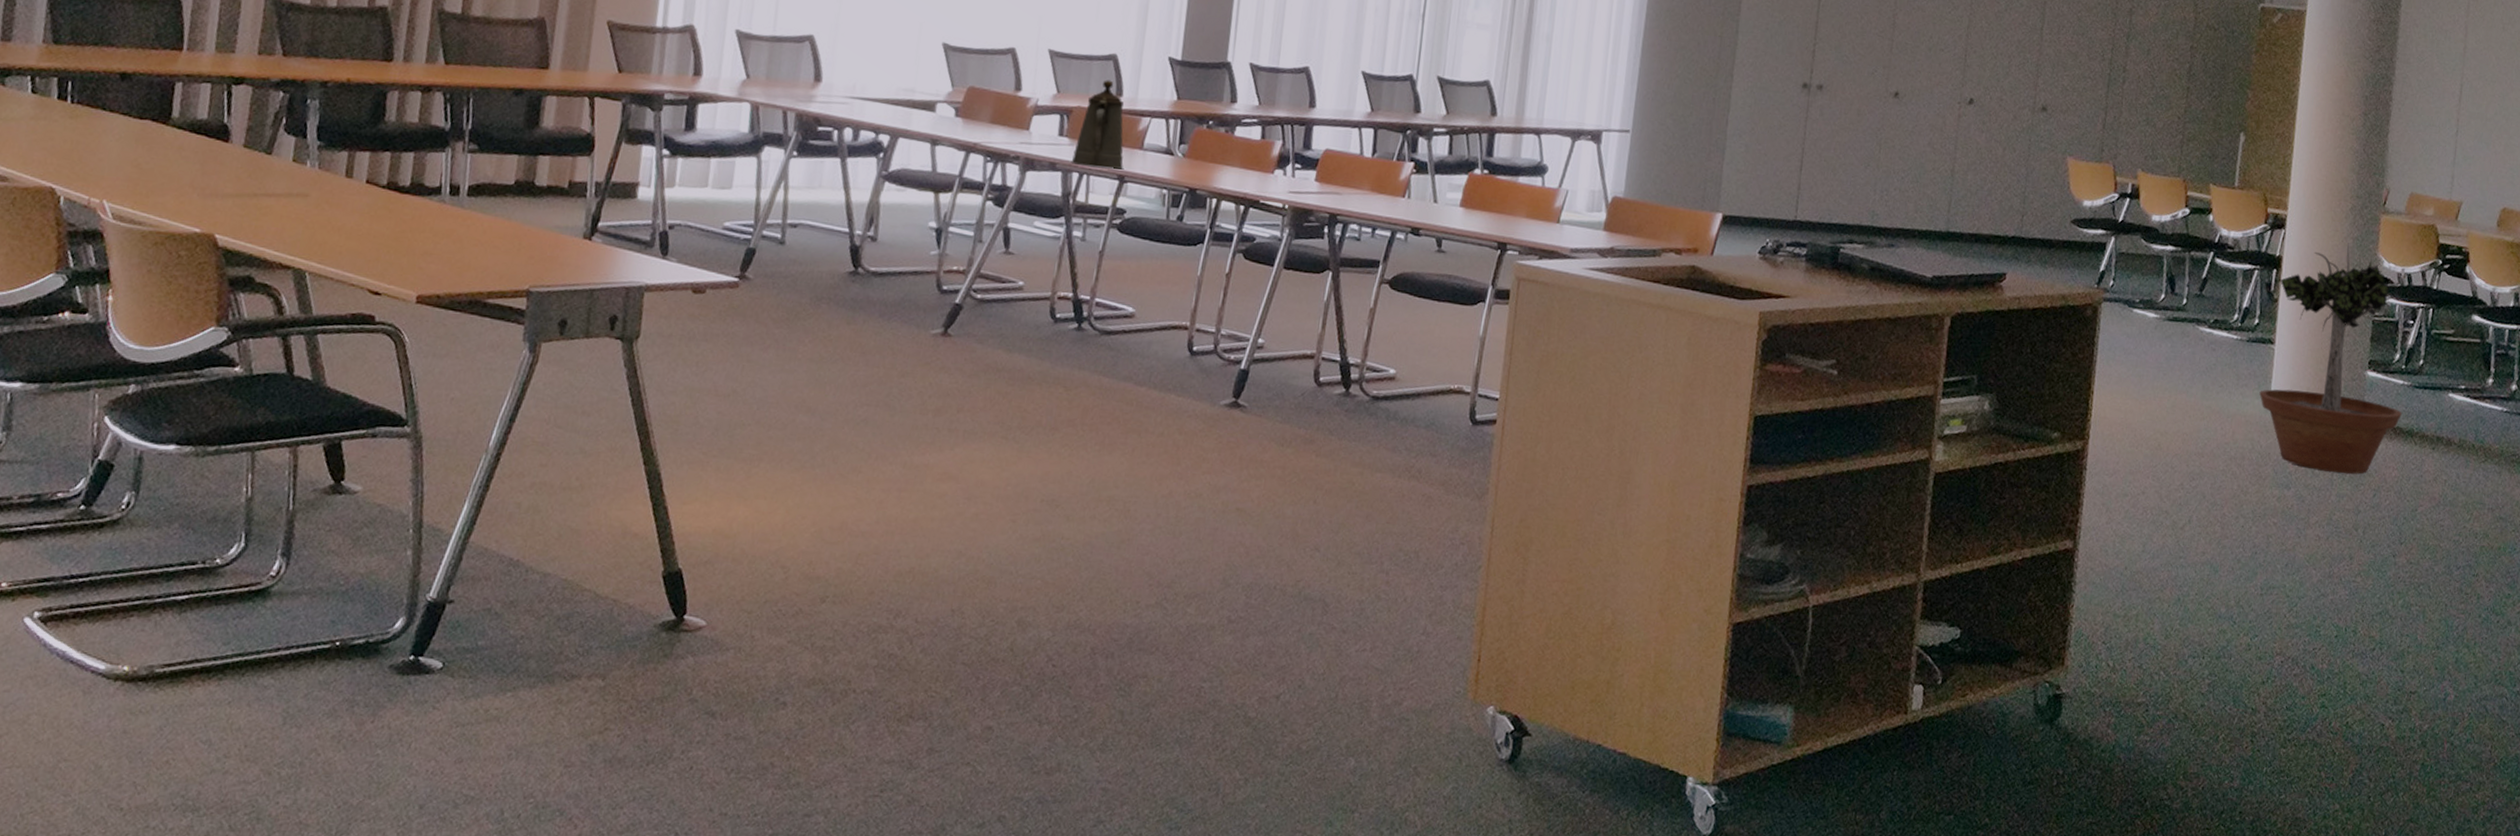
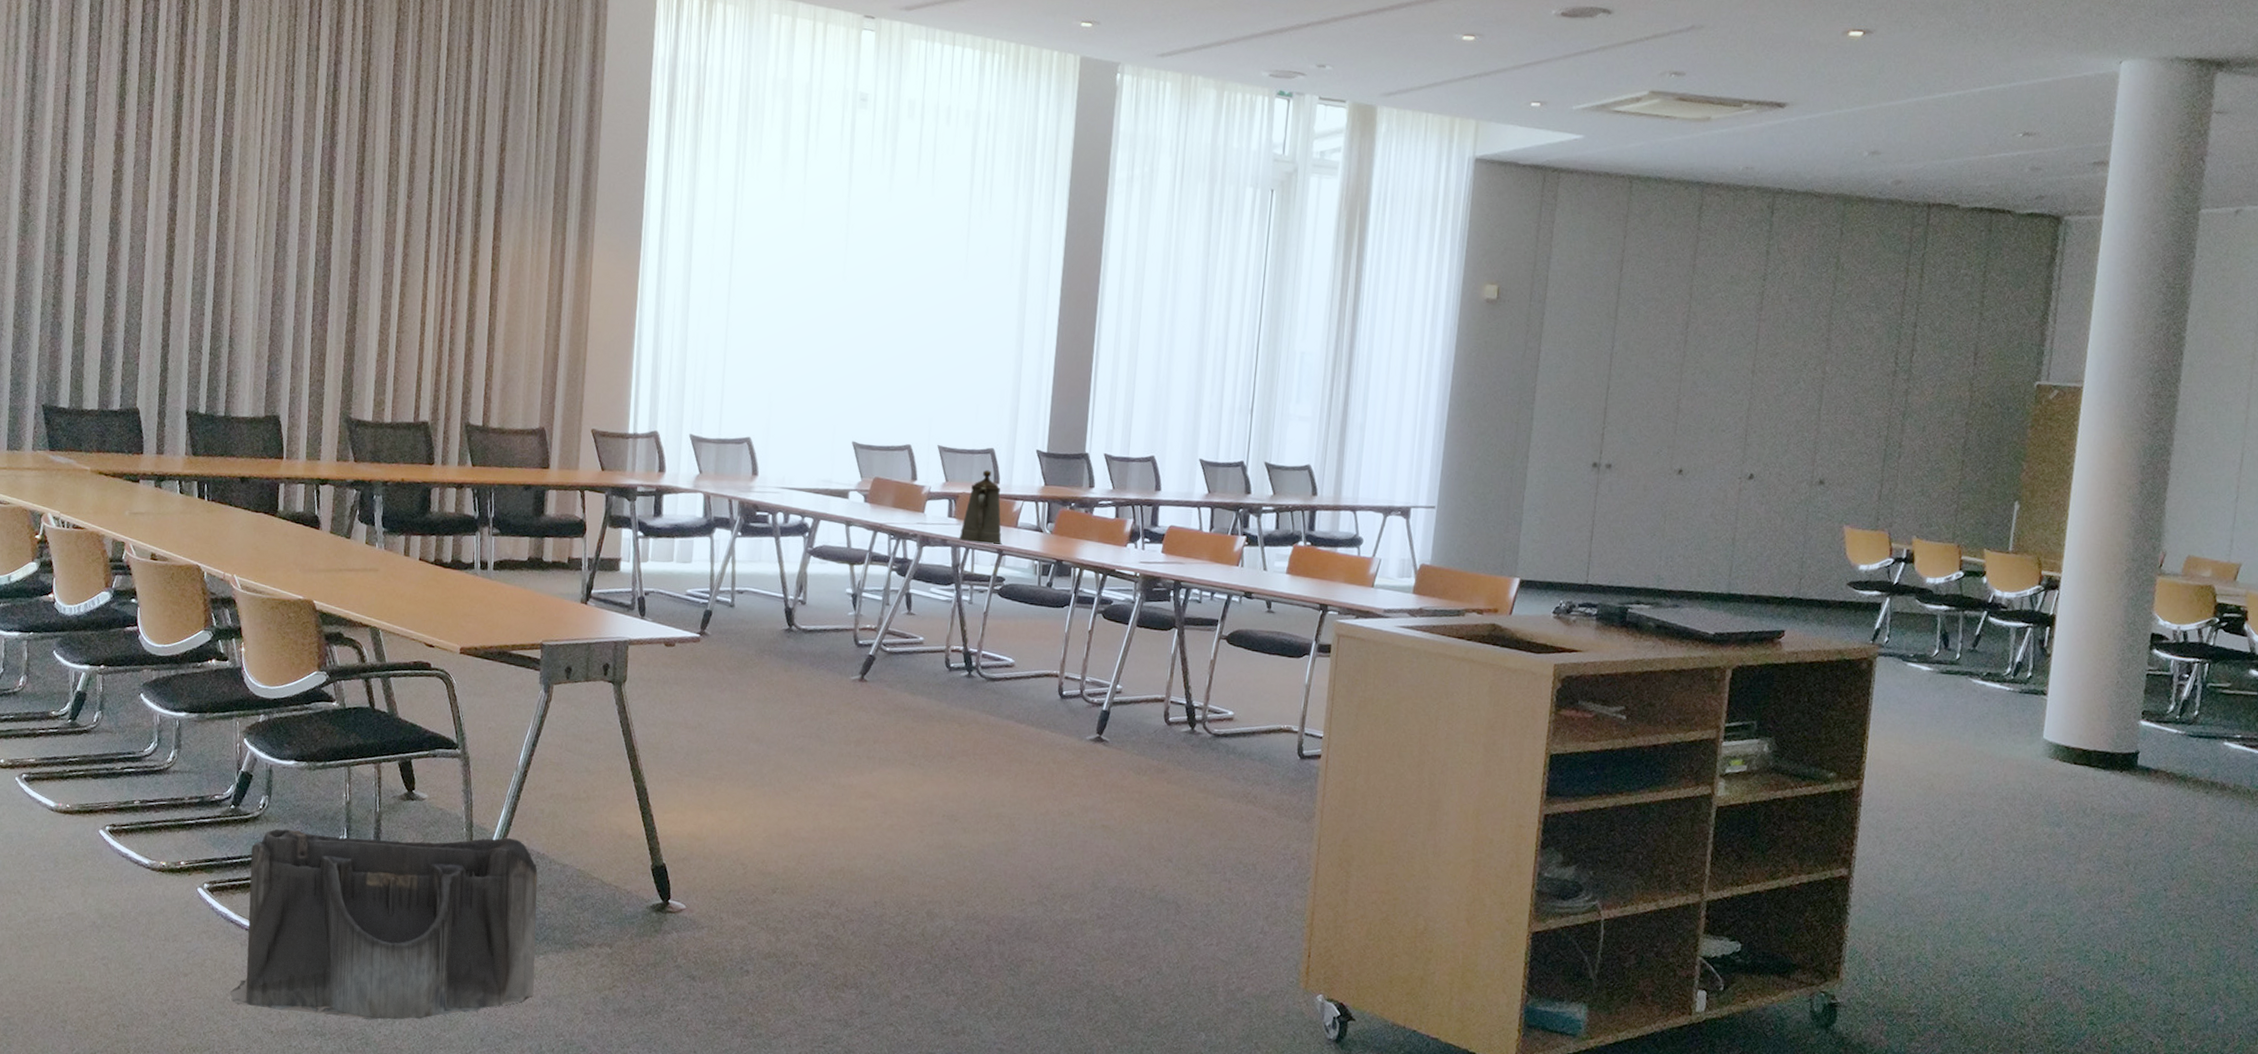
saddlebag: none [63,535,509,788] -> present [230,828,538,1021]
potted tree: present [2259,243,2402,474] -> none [2031,602,2175,815]

